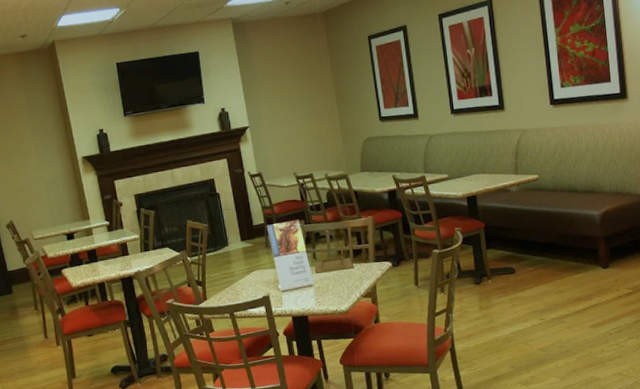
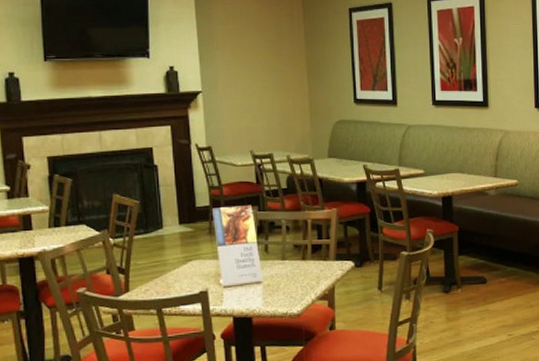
napkin holder: present [314,240,354,274] -> none [265,233,312,269]

